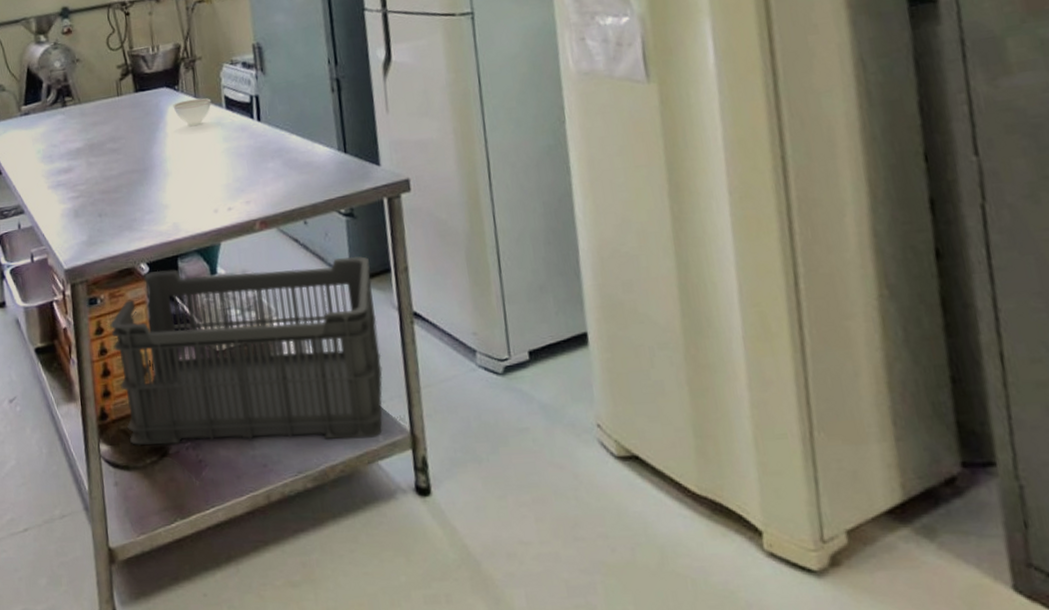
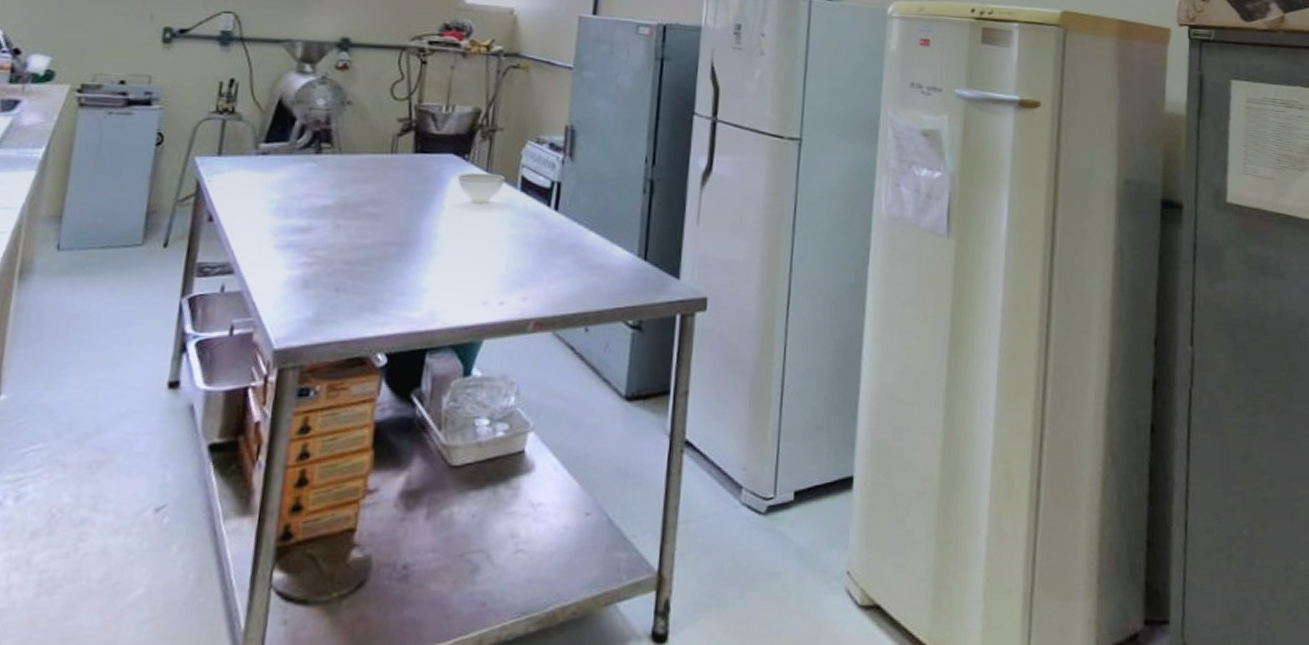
plastic crate: present [110,256,383,446] -> none [316,363,648,577]

